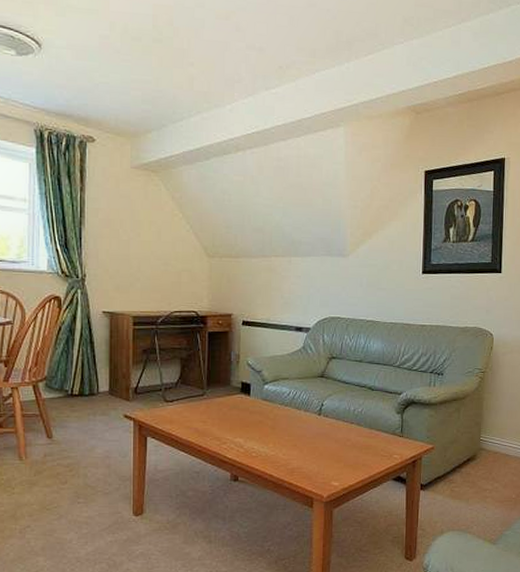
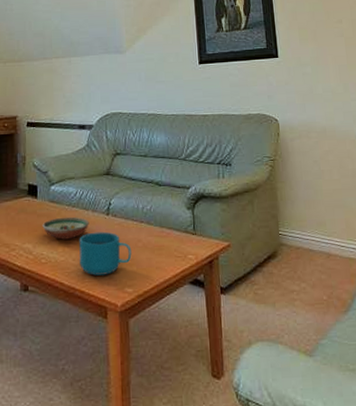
decorative bowl: none [254,415,301,436] -> present [42,217,89,240]
cup: none [289,430,340,470] -> present [79,231,132,276]

